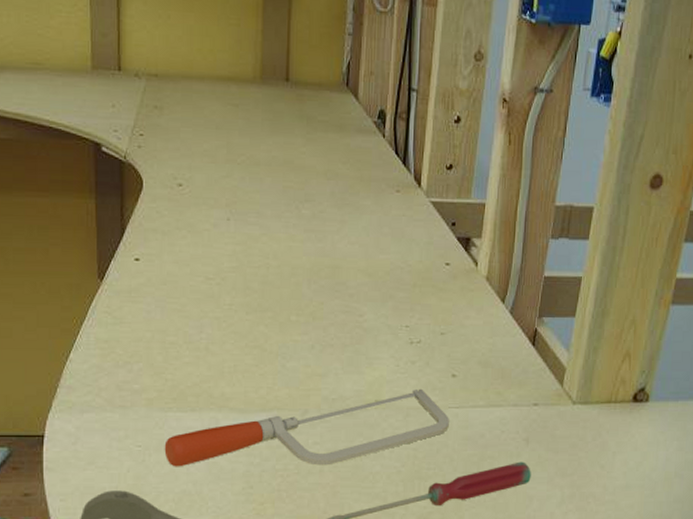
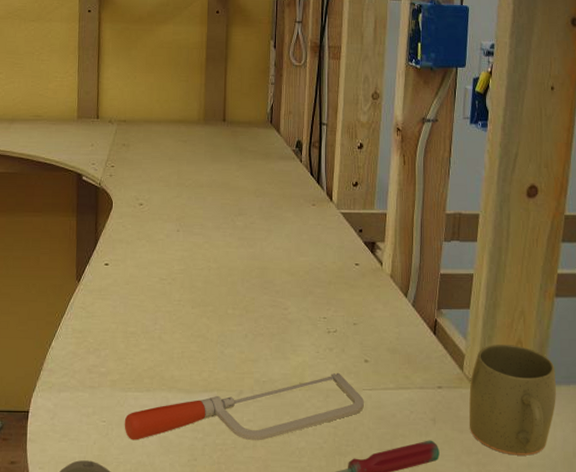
mug: none [566,357,664,476] -> present [469,344,556,456]

